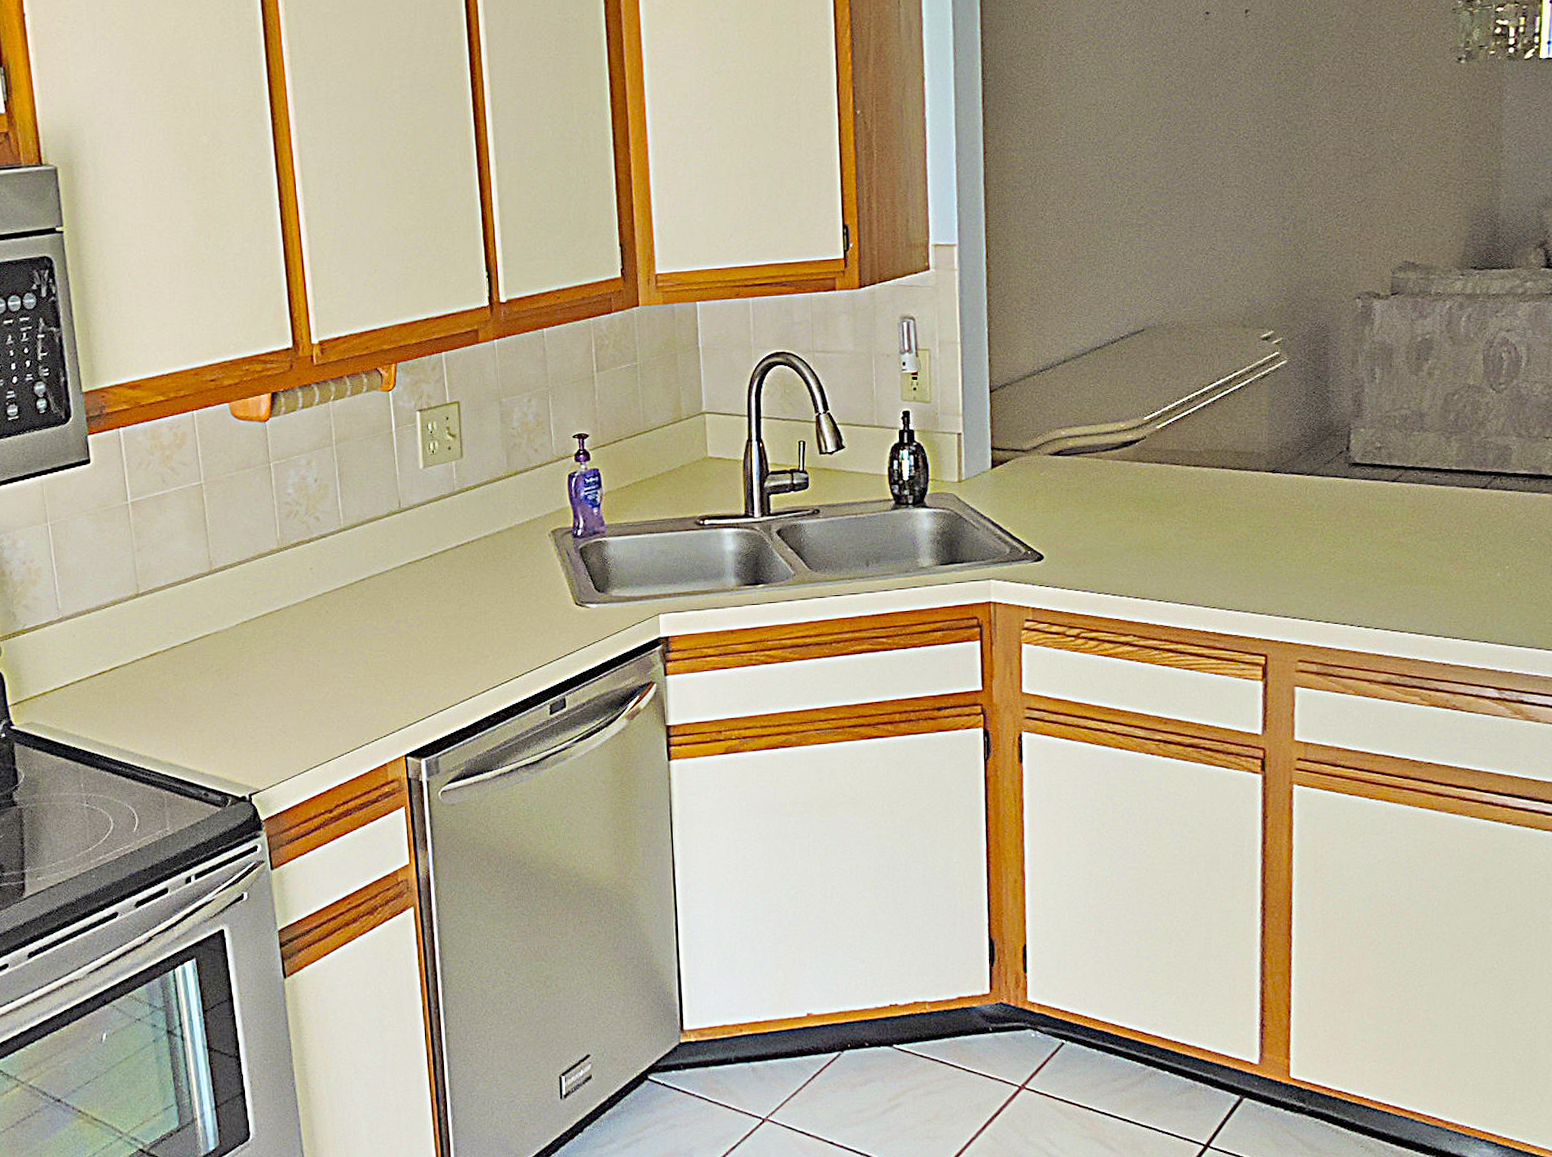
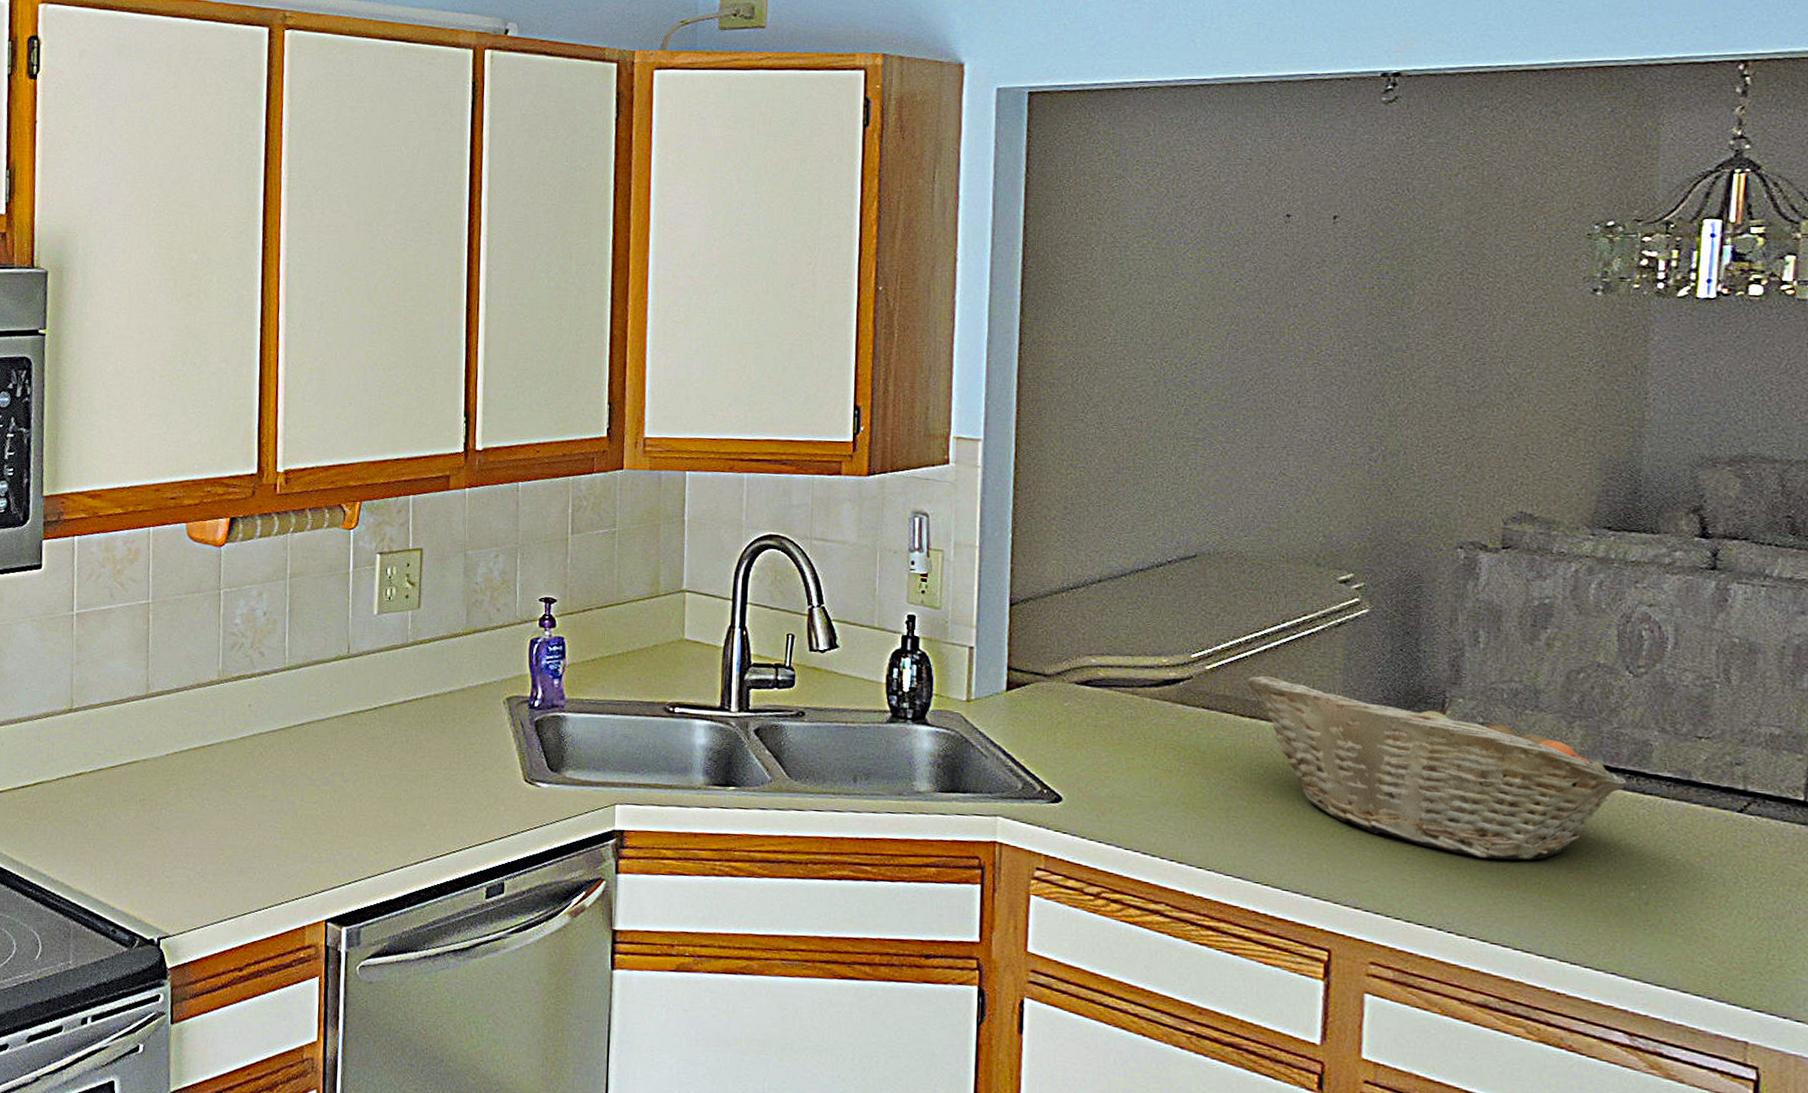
fruit basket: none [1191,428,1493,561] -> present [1247,675,1627,860]

